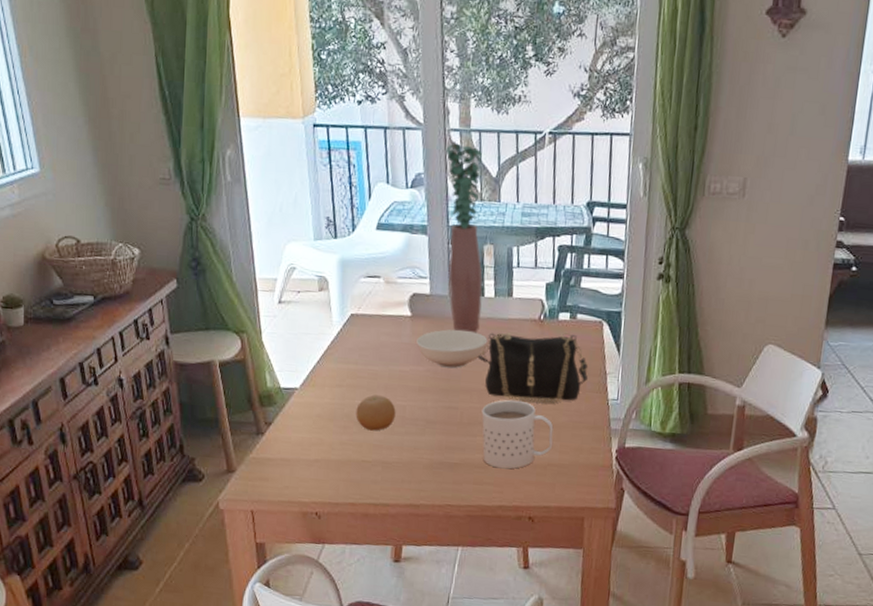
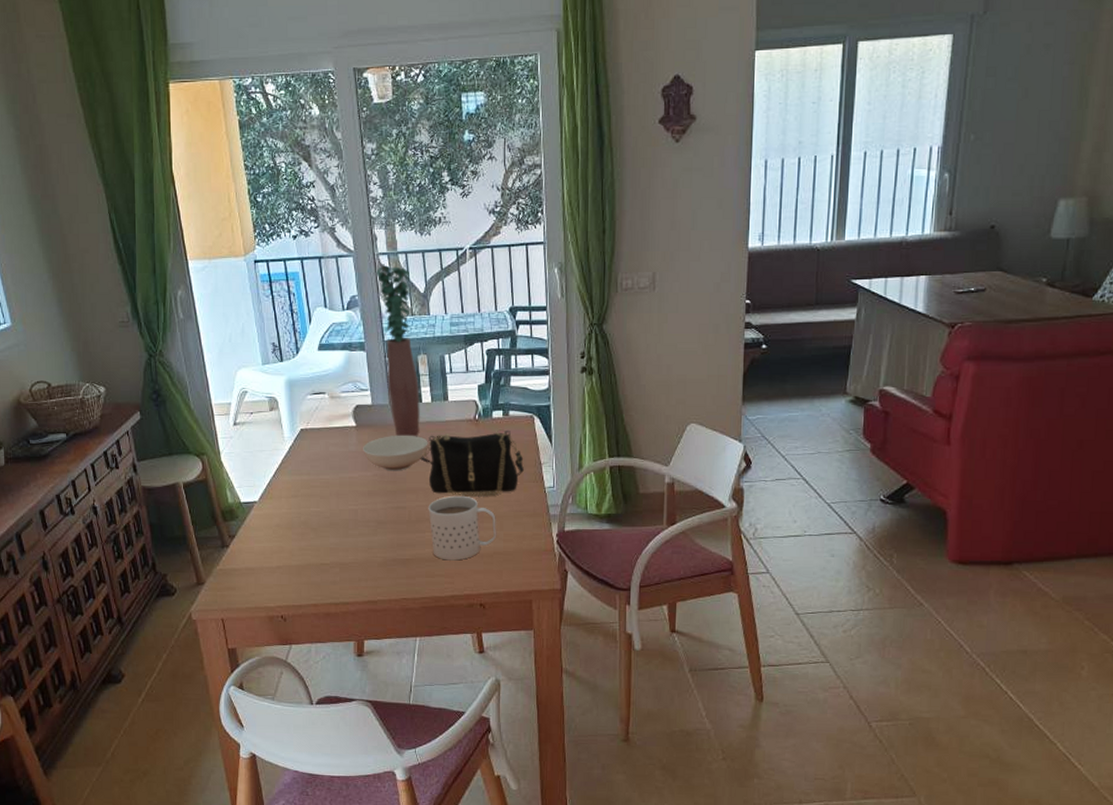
fruit: present [355,395,396,431] -> none [312,502,349,535]

